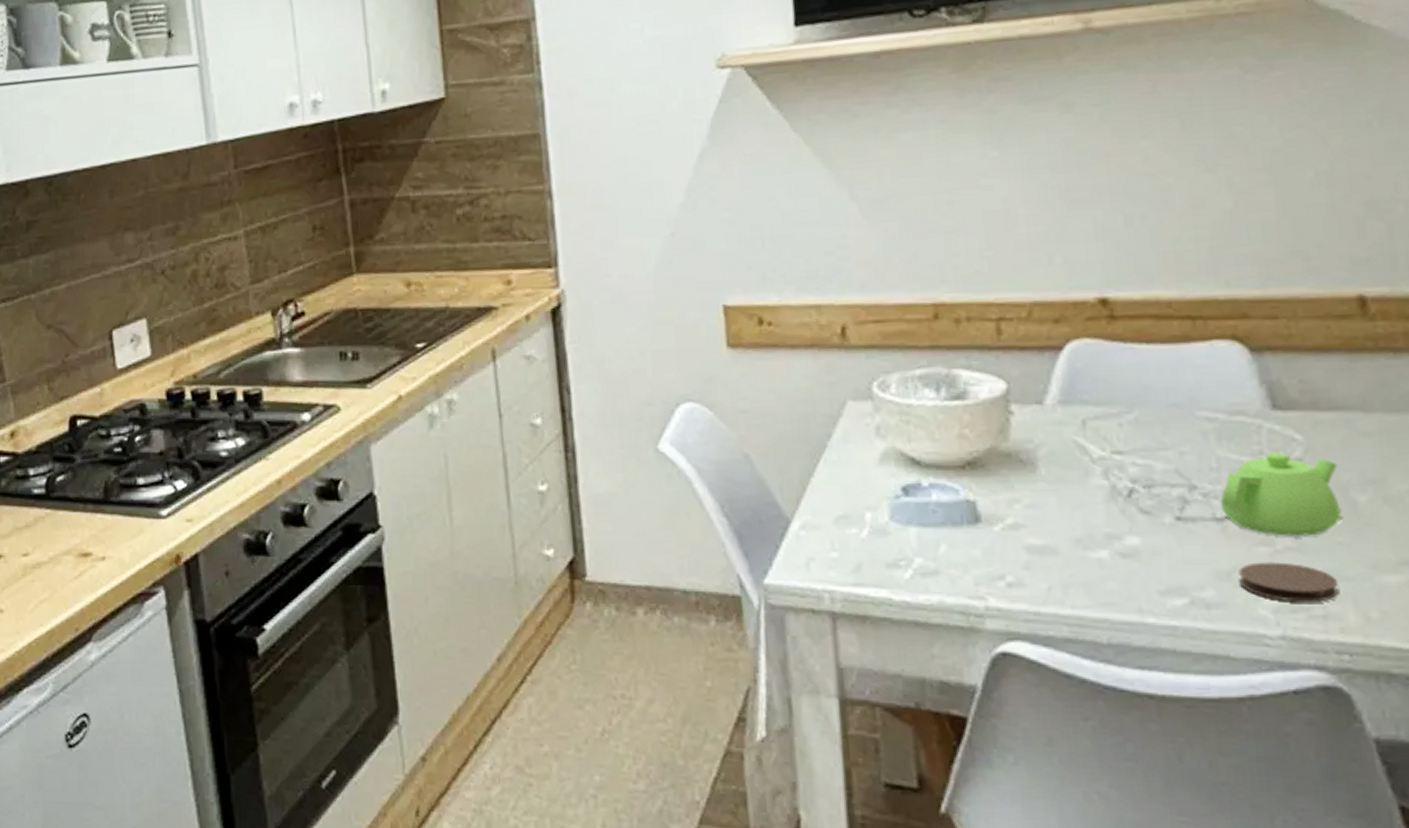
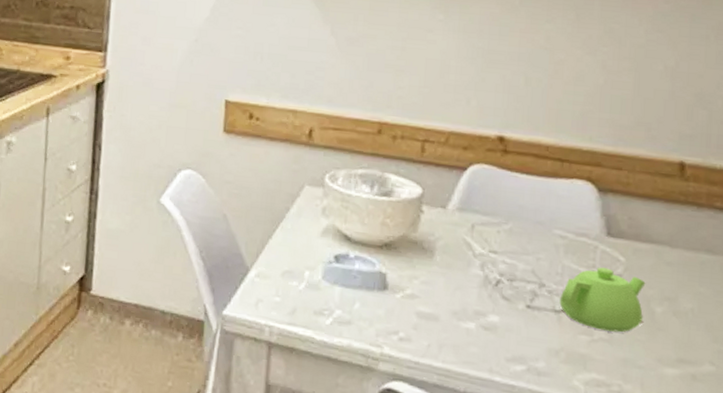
coaster: present [1238,562,1338,603] -> none [564,346,632,382]

